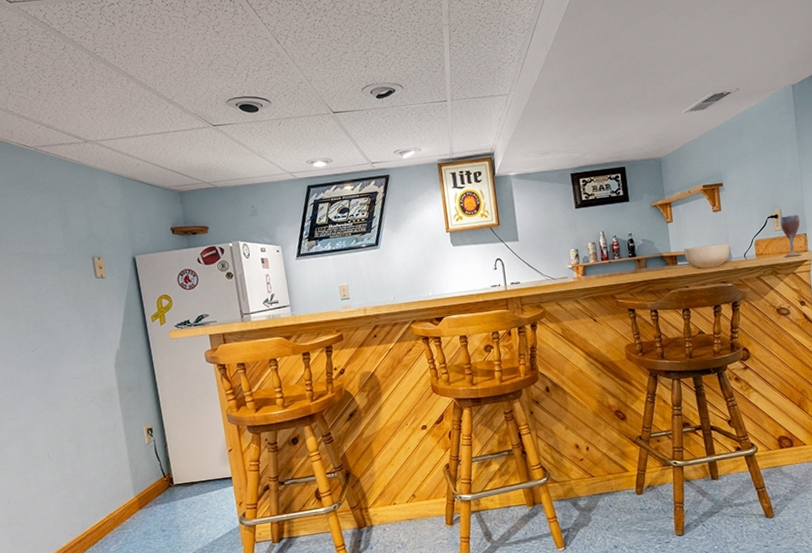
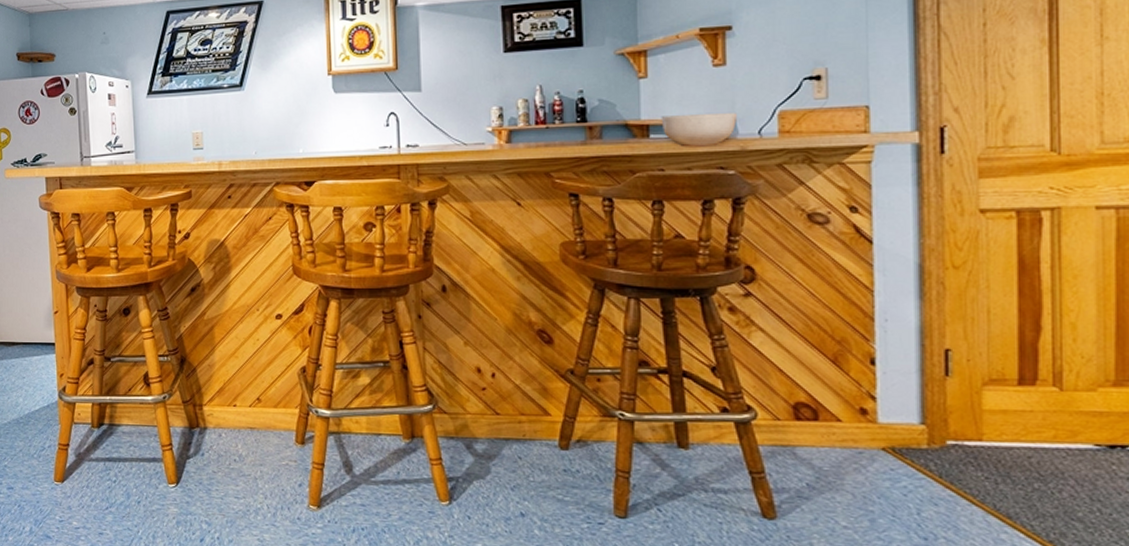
cup: present [780,215,802,259] -> none [824,77,860,141]

